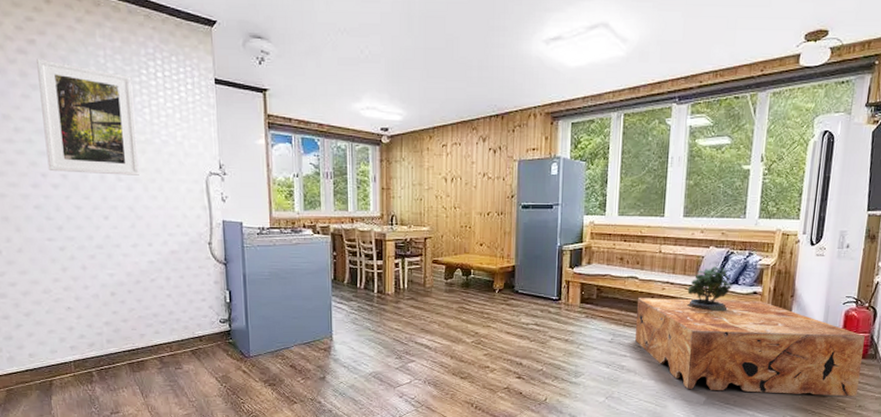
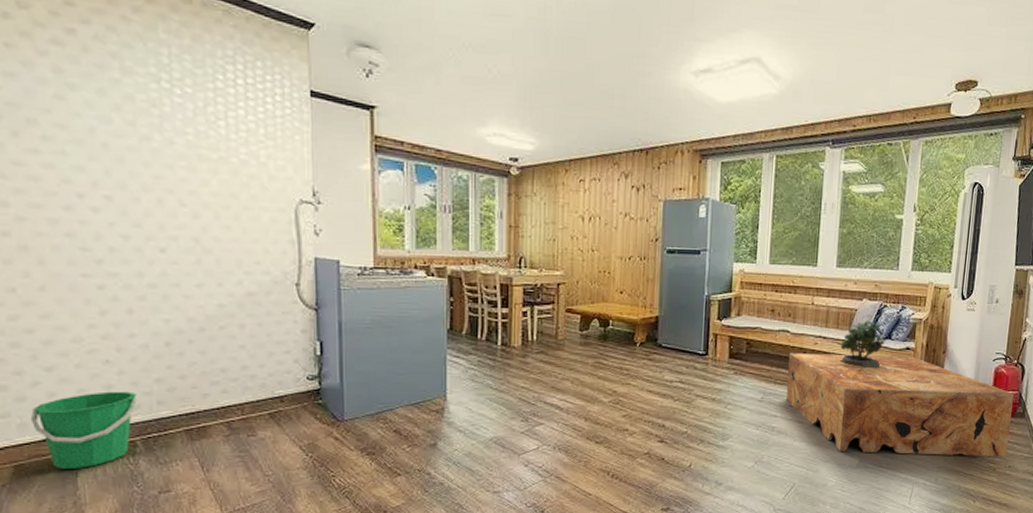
bucket: none [16,332,92,393] -> present [30,391,137,469]
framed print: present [37,59,139,176] -> none [77,53,209,201]

